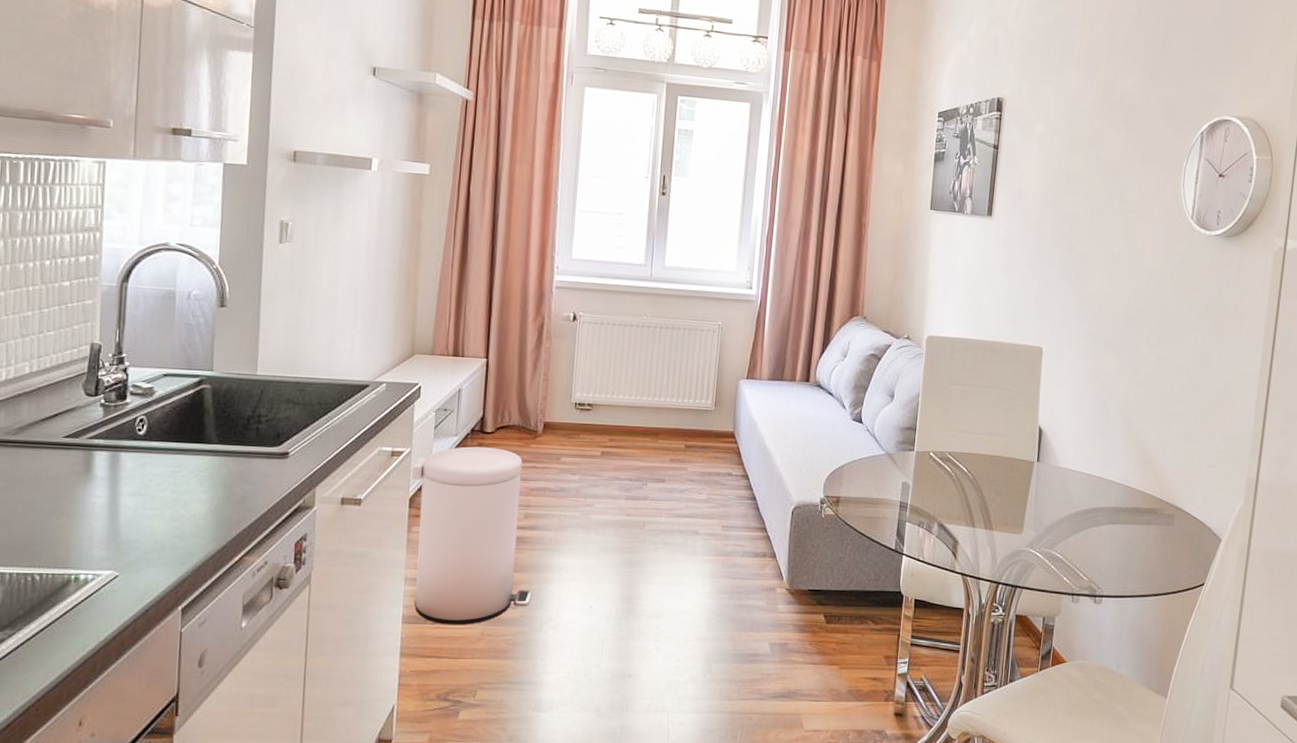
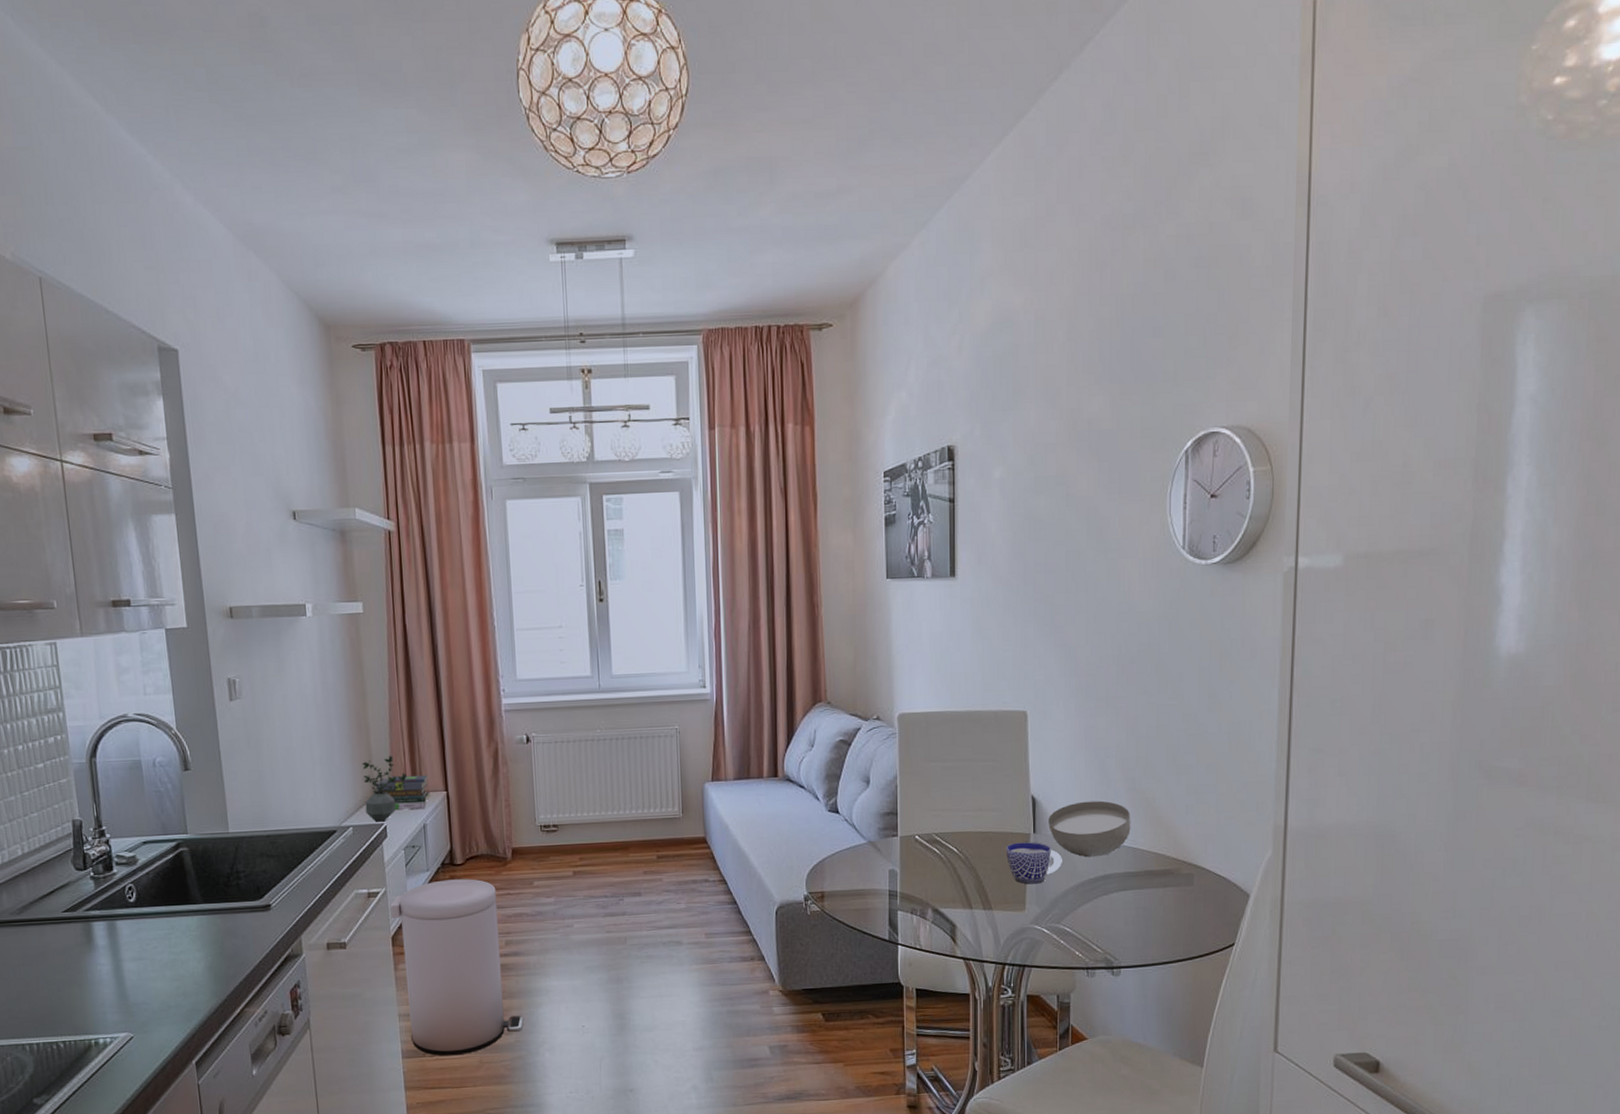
potted plant: none [402,316,449,381] -> present [362,755,407,821]
books: none [415,337,472,373] -> present [375,775,431,810]
cup: none [1011,469,1061,510] -> present [1006,842,1062,885]
bowl: none [1051,437,1125,490] -> present [1048,800,1131,858]

